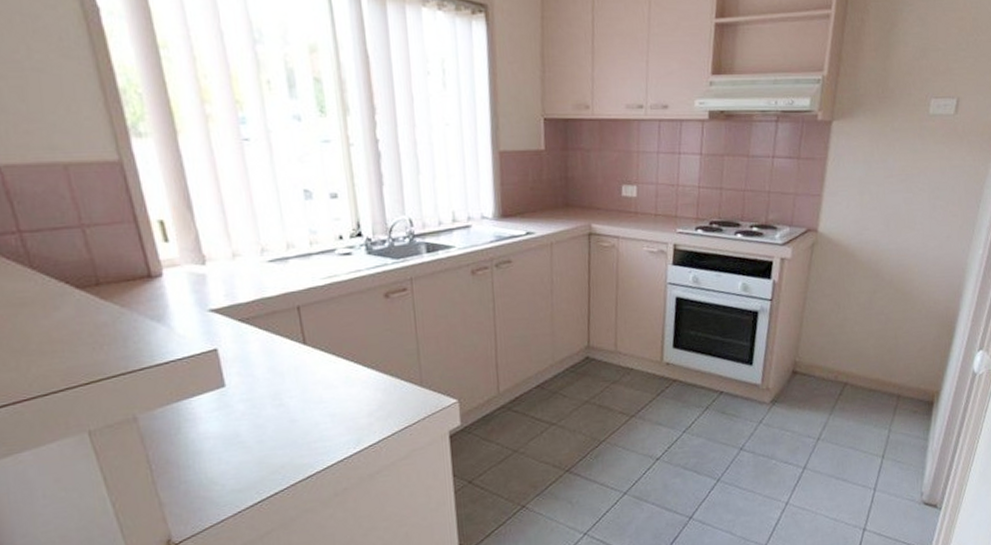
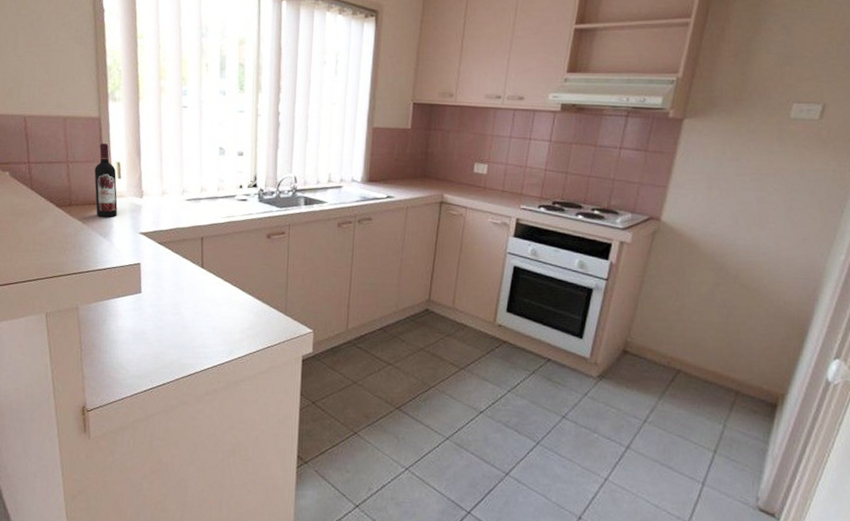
wine bottle: none [126,196,173,296] -> present [94,143,118,217]

